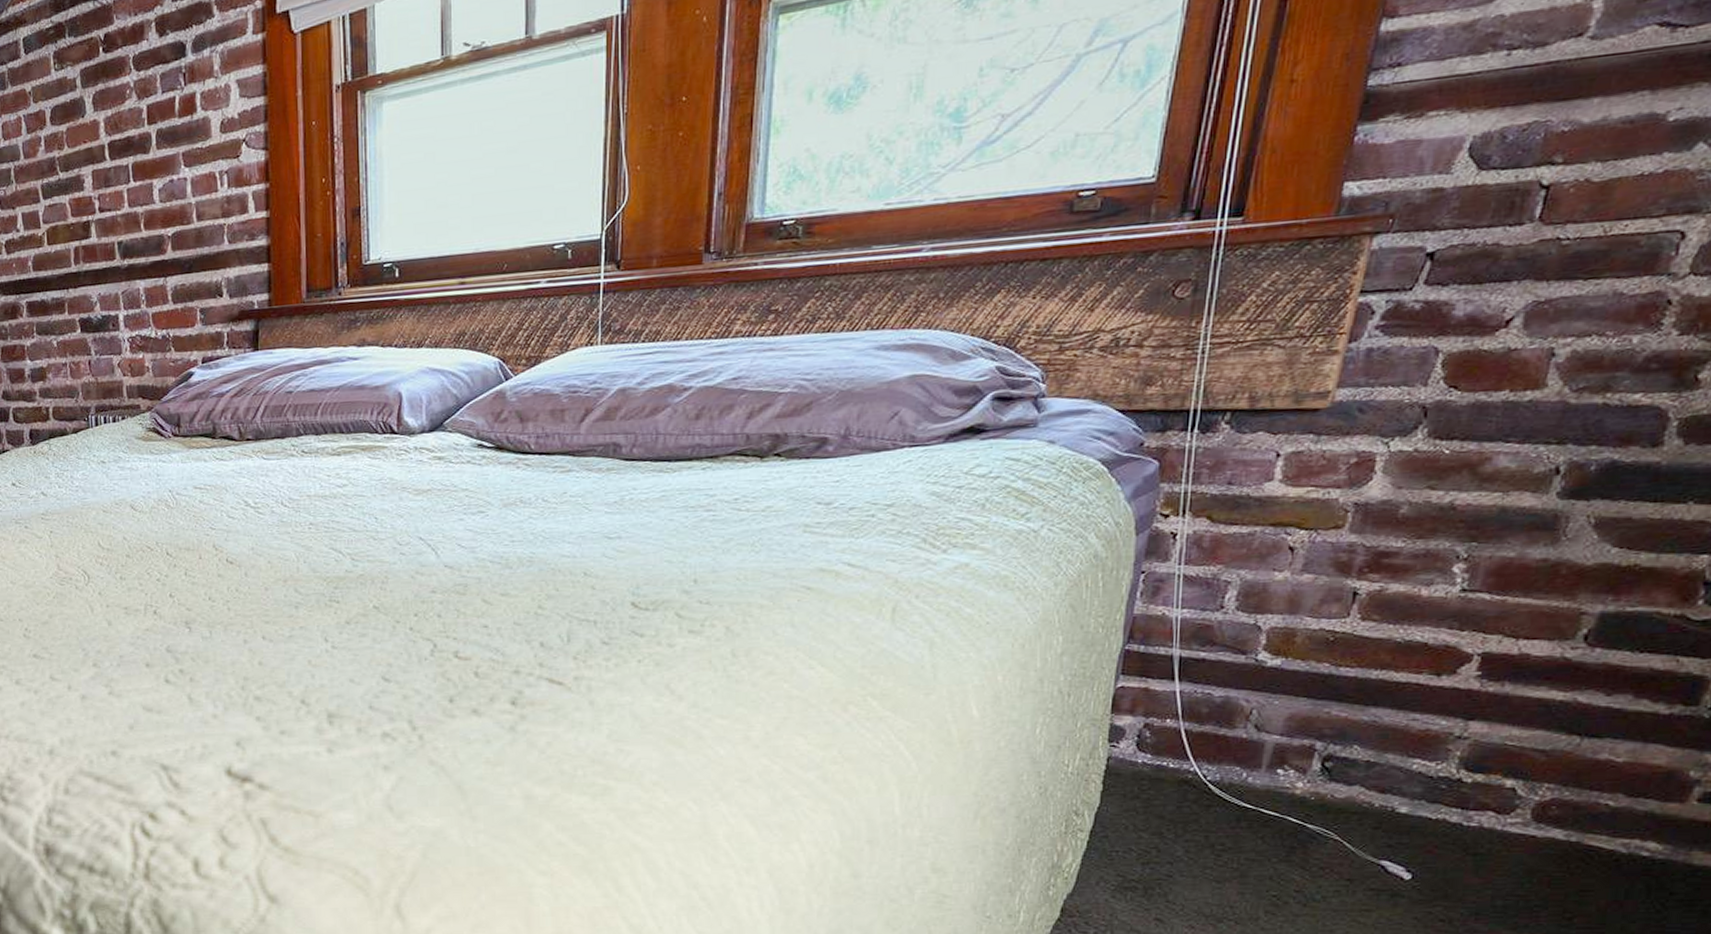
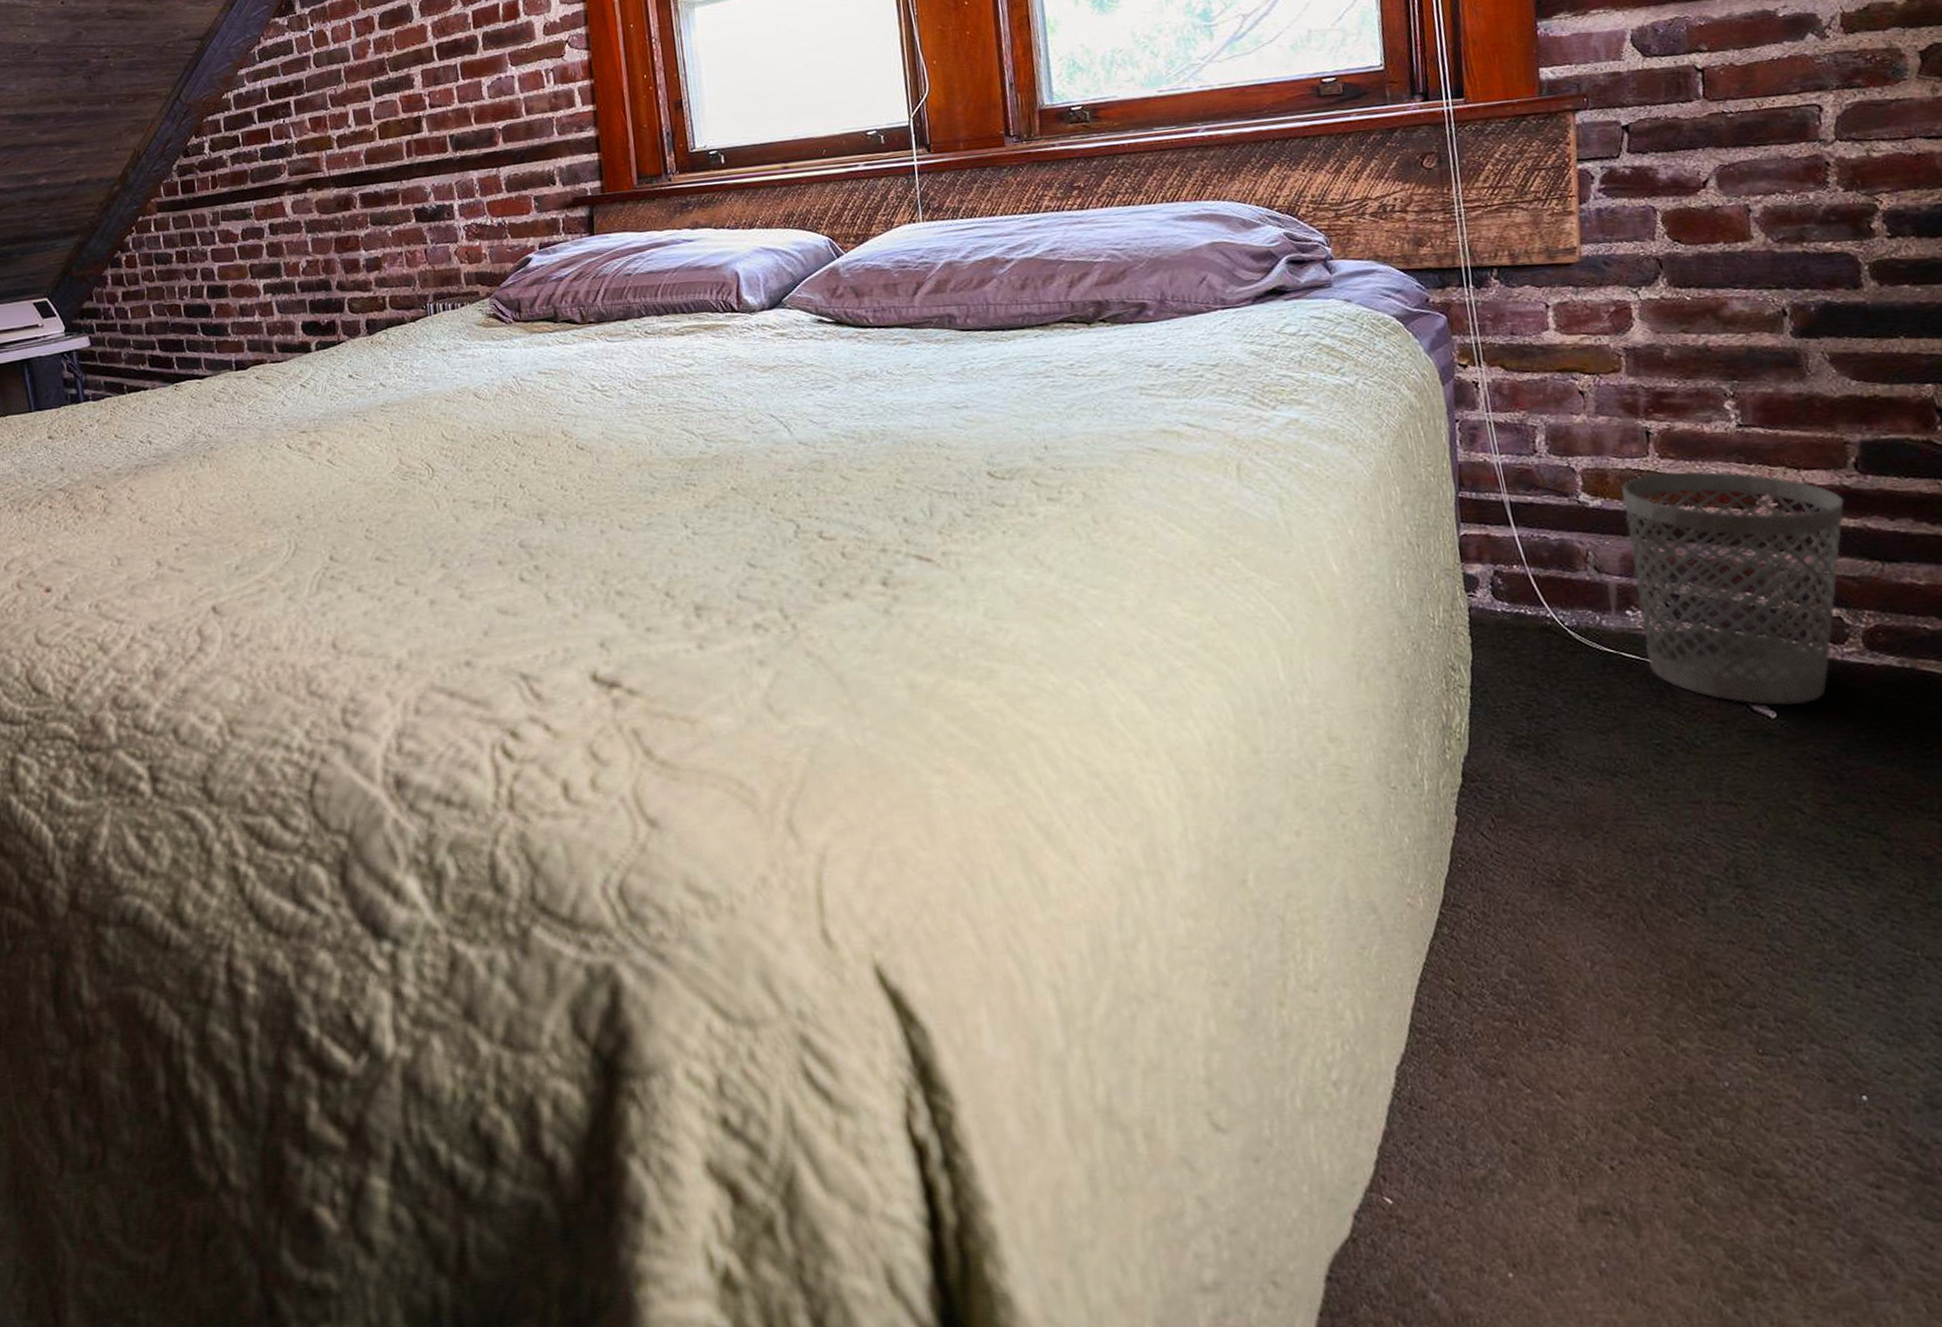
wastebasket: none [1287,634,1560,869] -> present [1621,471,1844,705]

